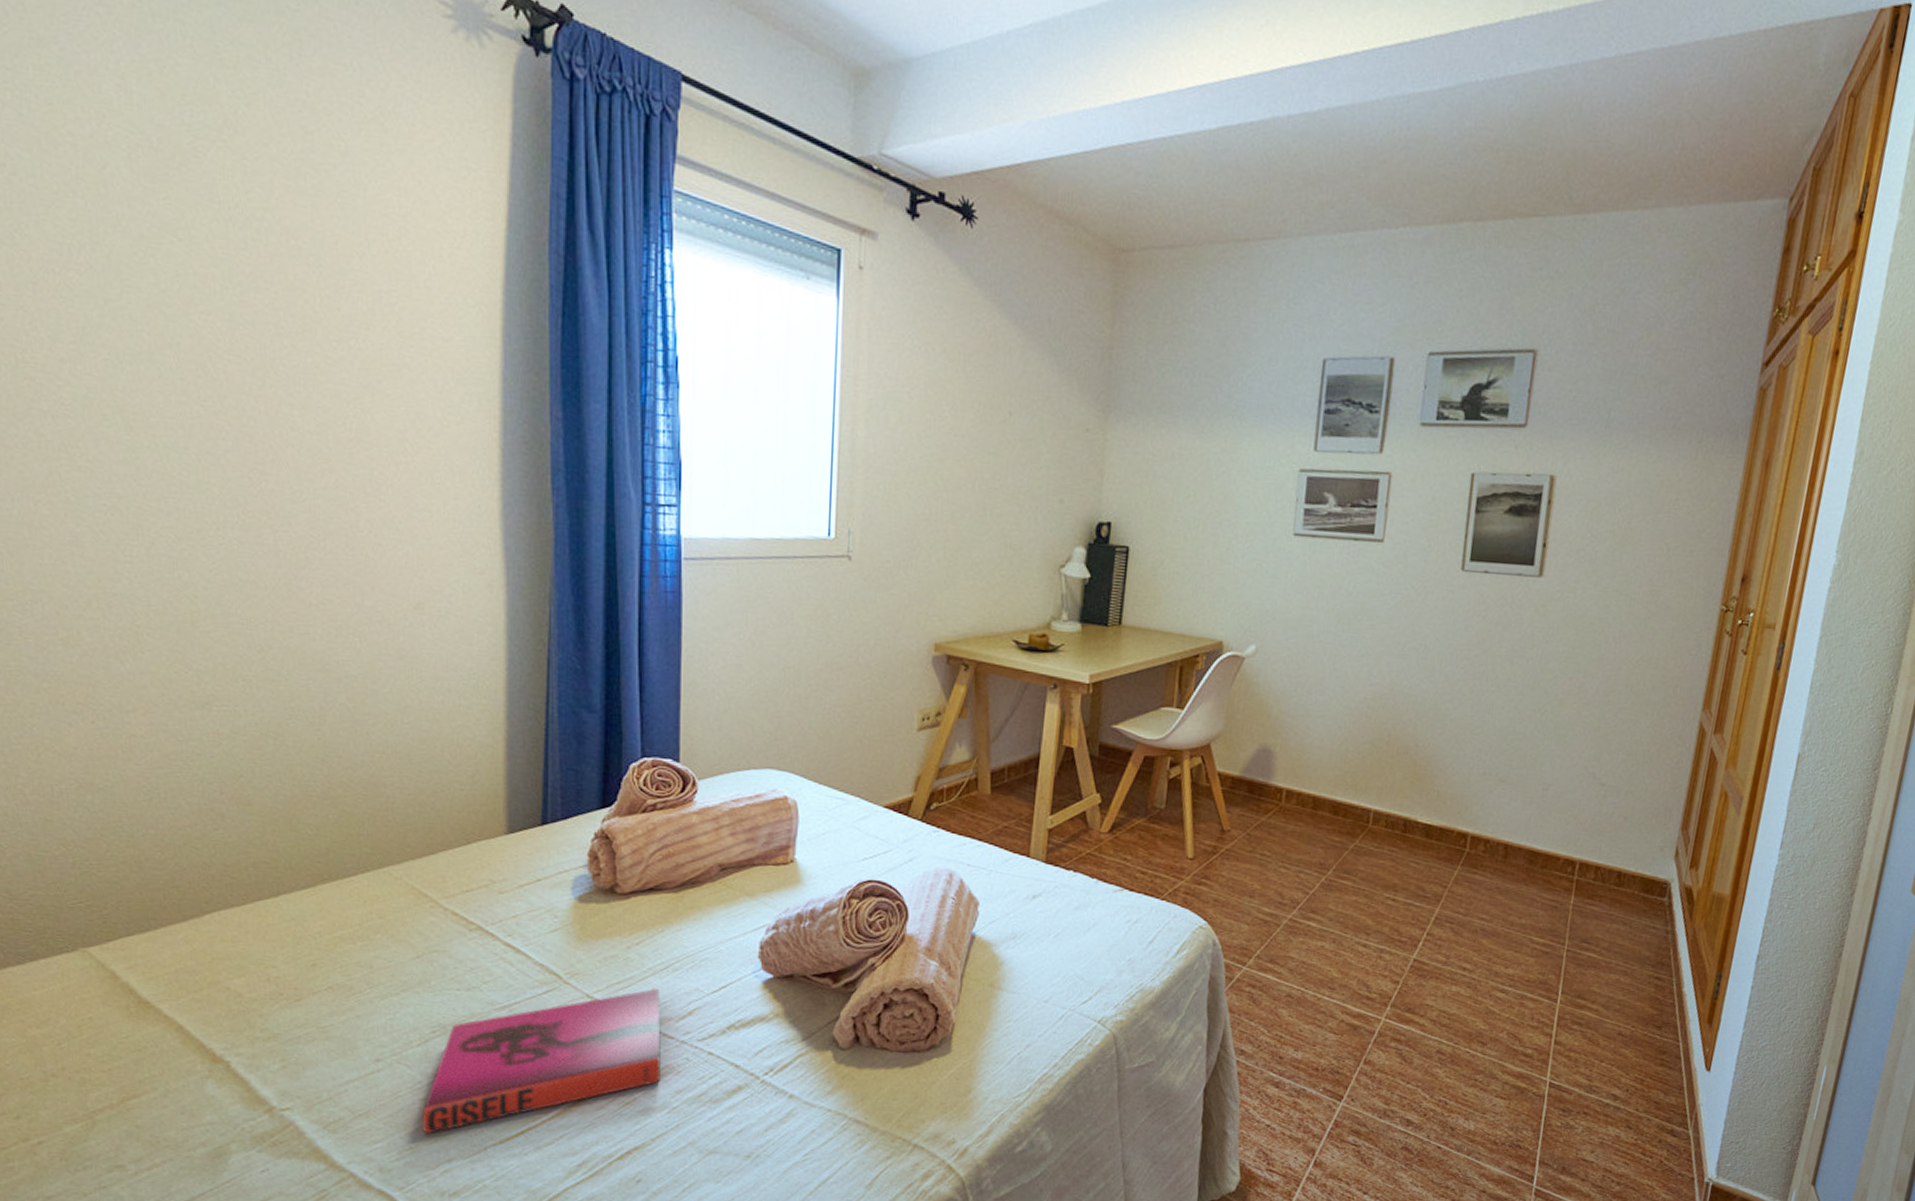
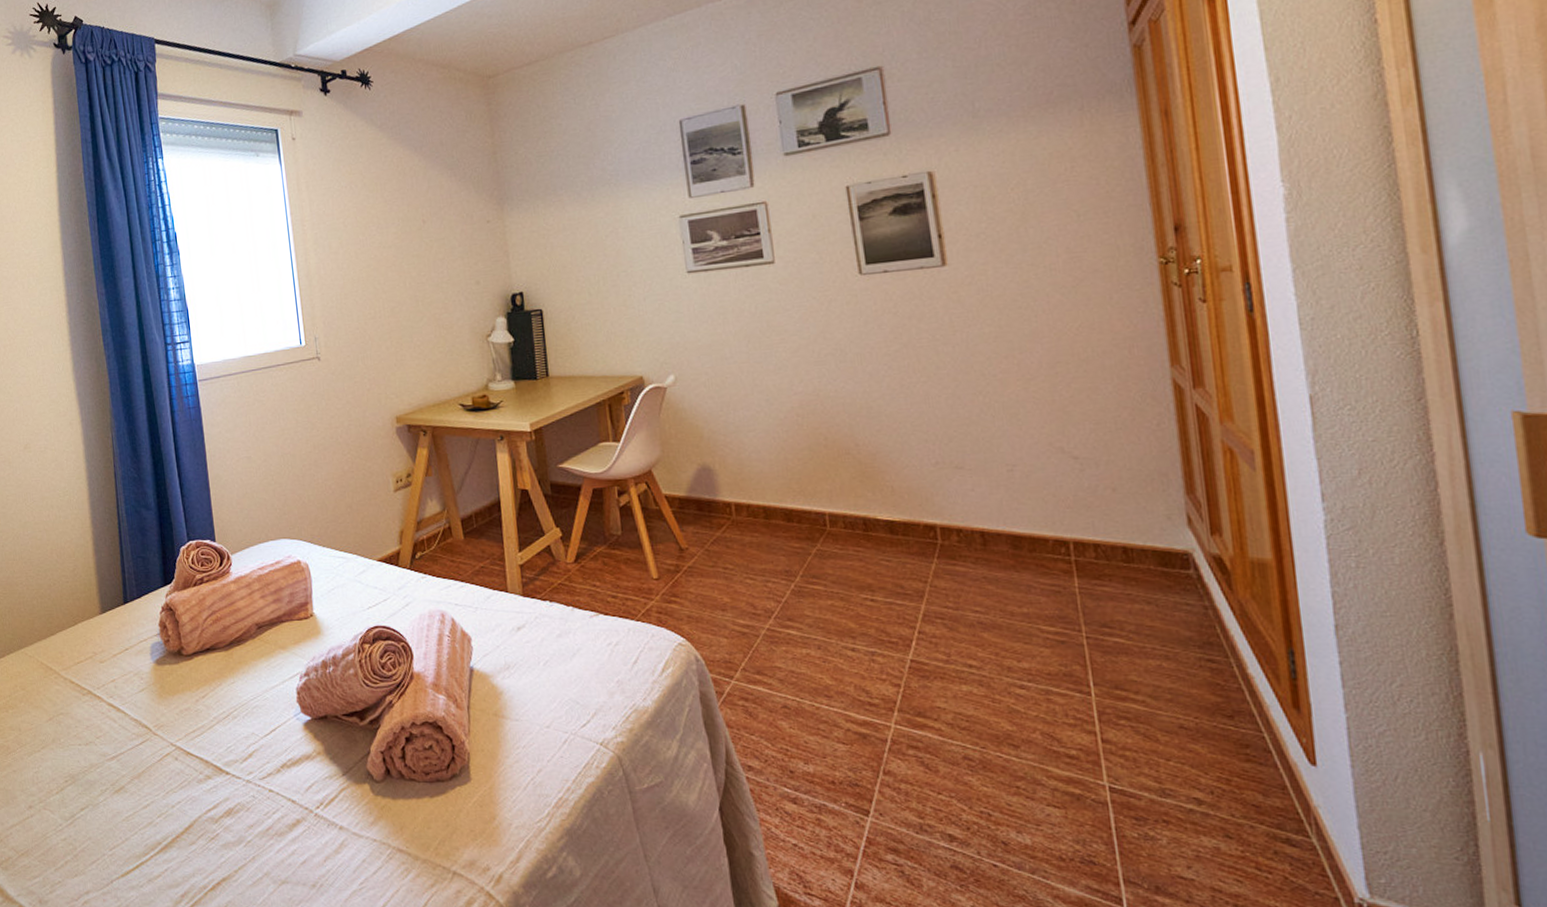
hardback book: present [421,989,662,1135] -> none [64,735,236,870]

